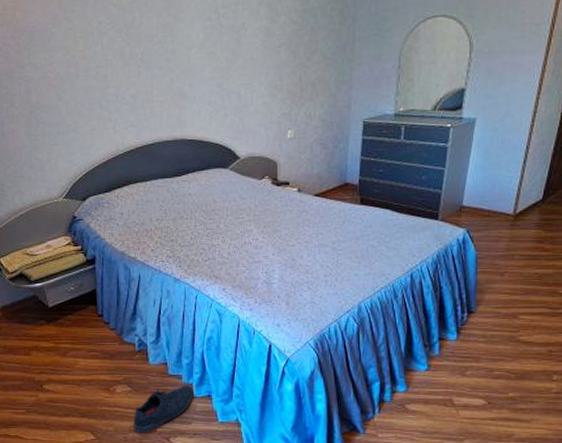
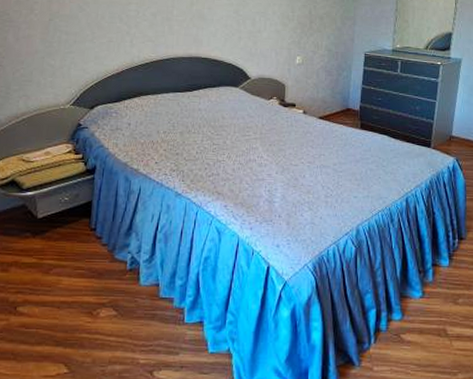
shoe: present [133,386,194,434] -> none [114,310,185,367]

